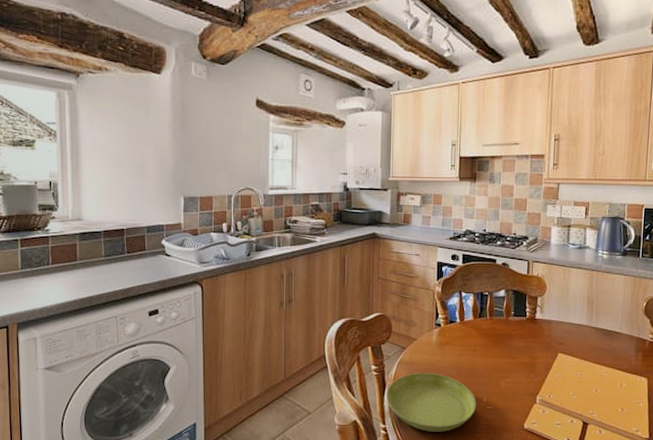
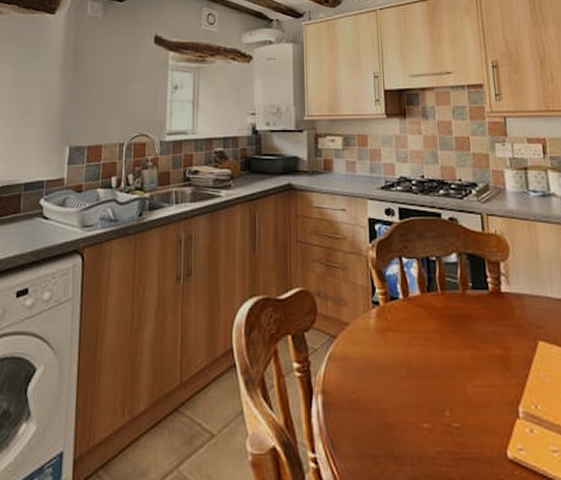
saucer: present [386,372,476,432] -> none [314,372,437,465]

